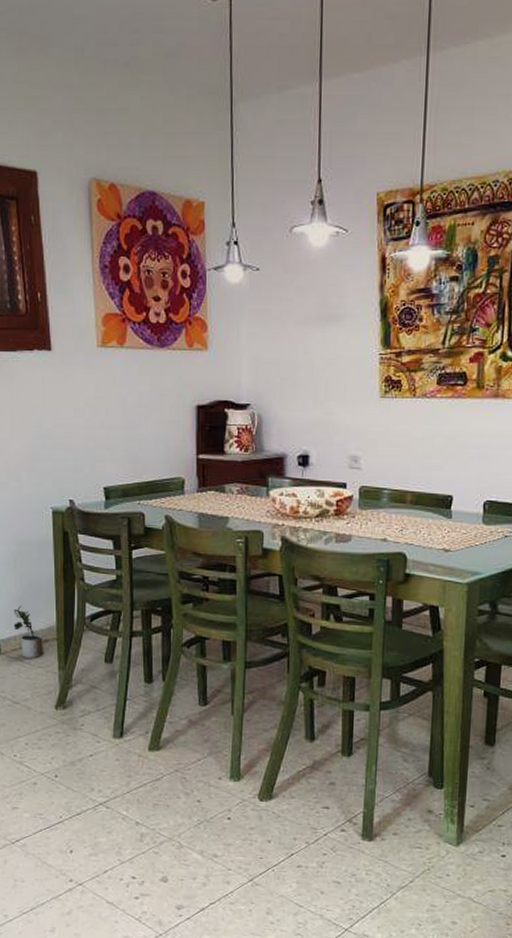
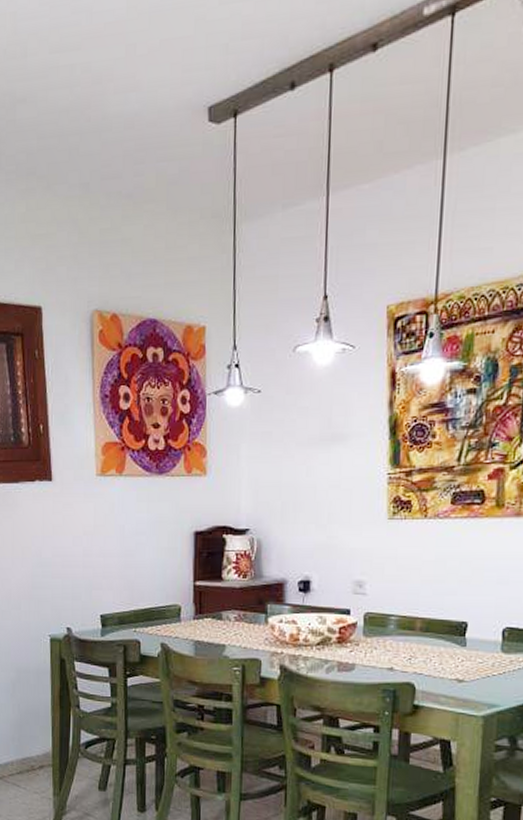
potted plant: present [13,605,44,658] -> none [11,731,40,784]

